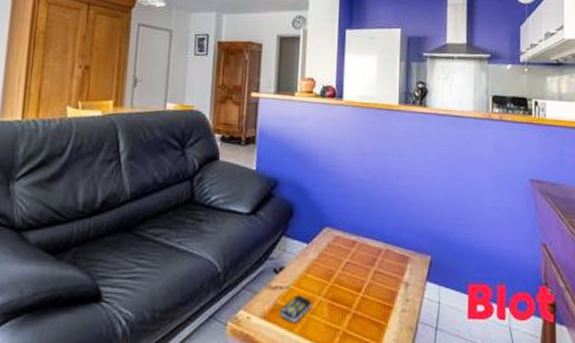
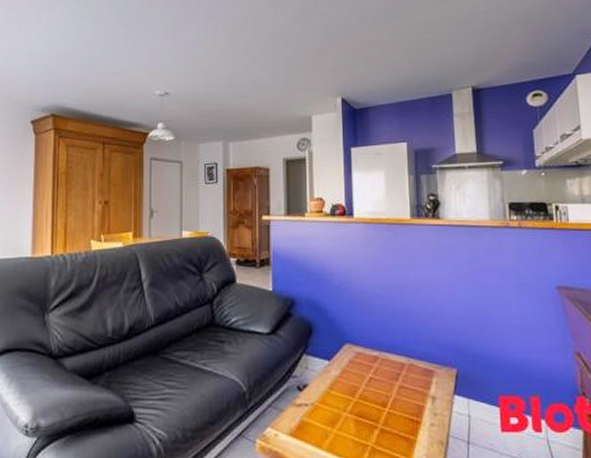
remote control: present [279,295,312,323] -> none [306,412,338,439]

